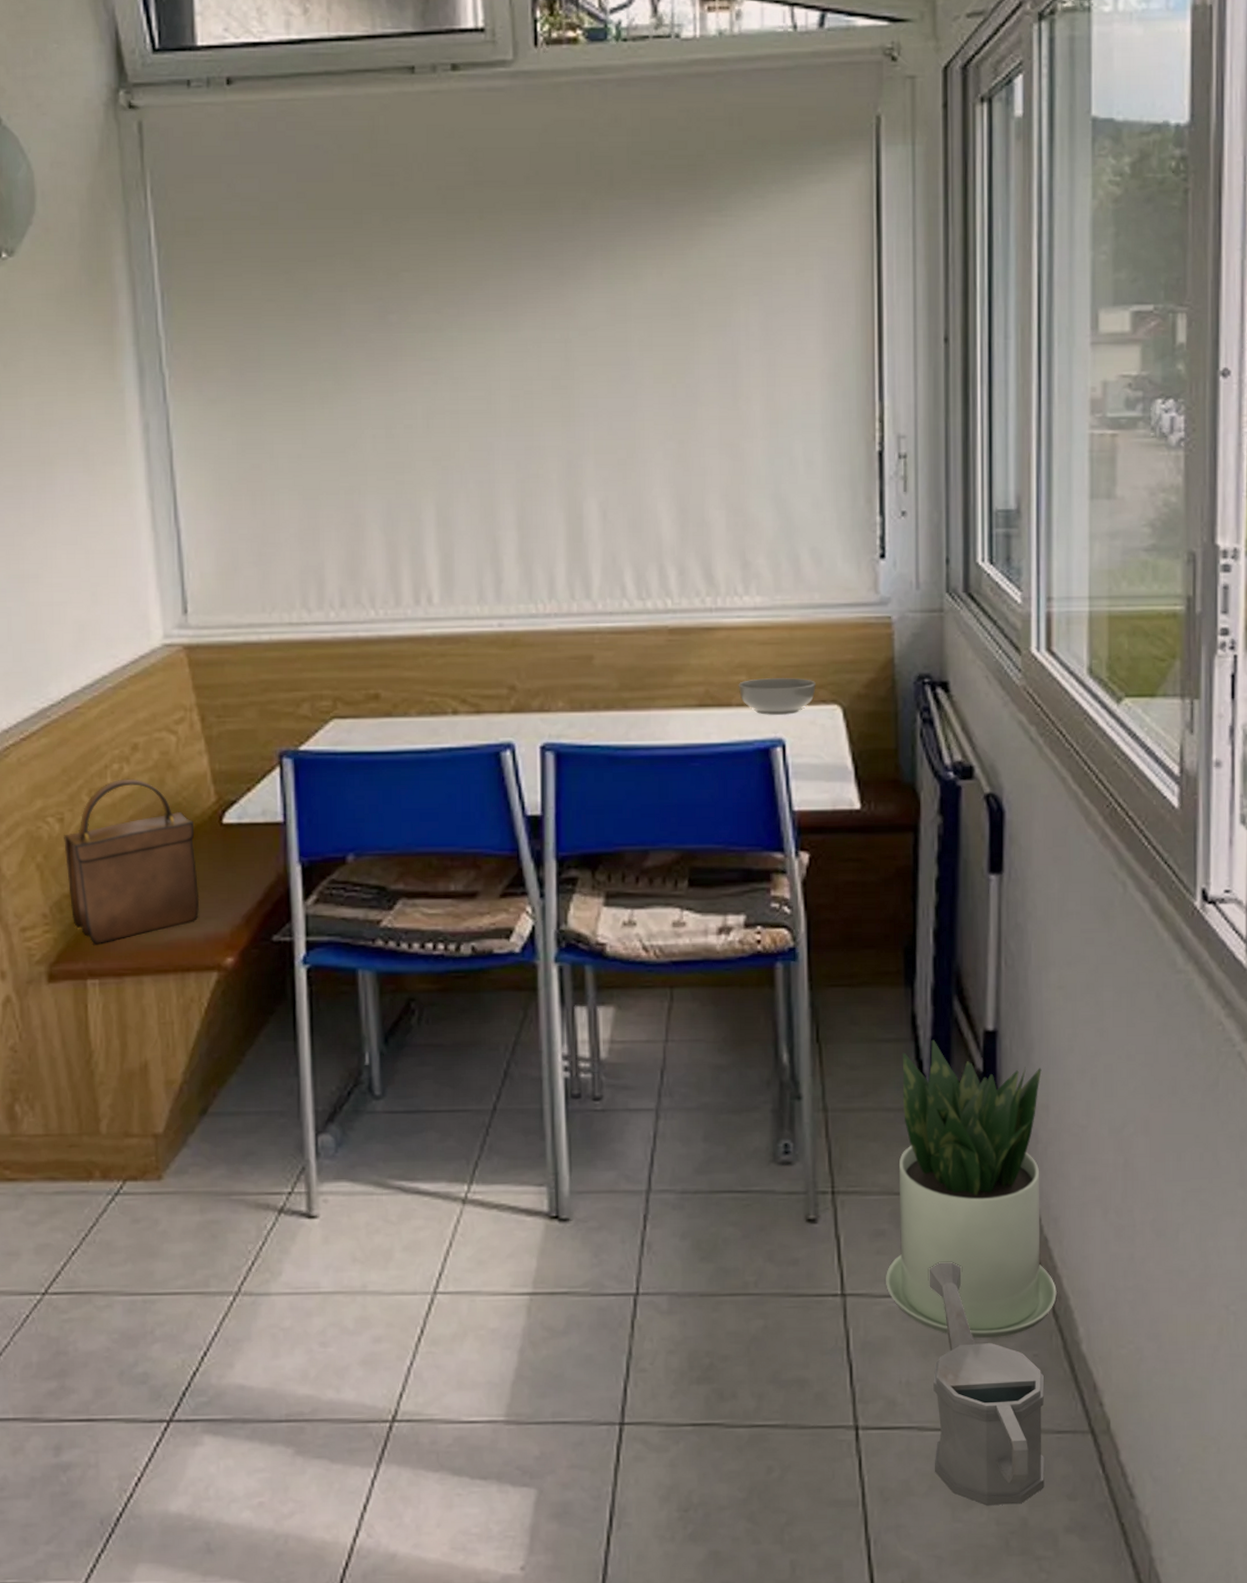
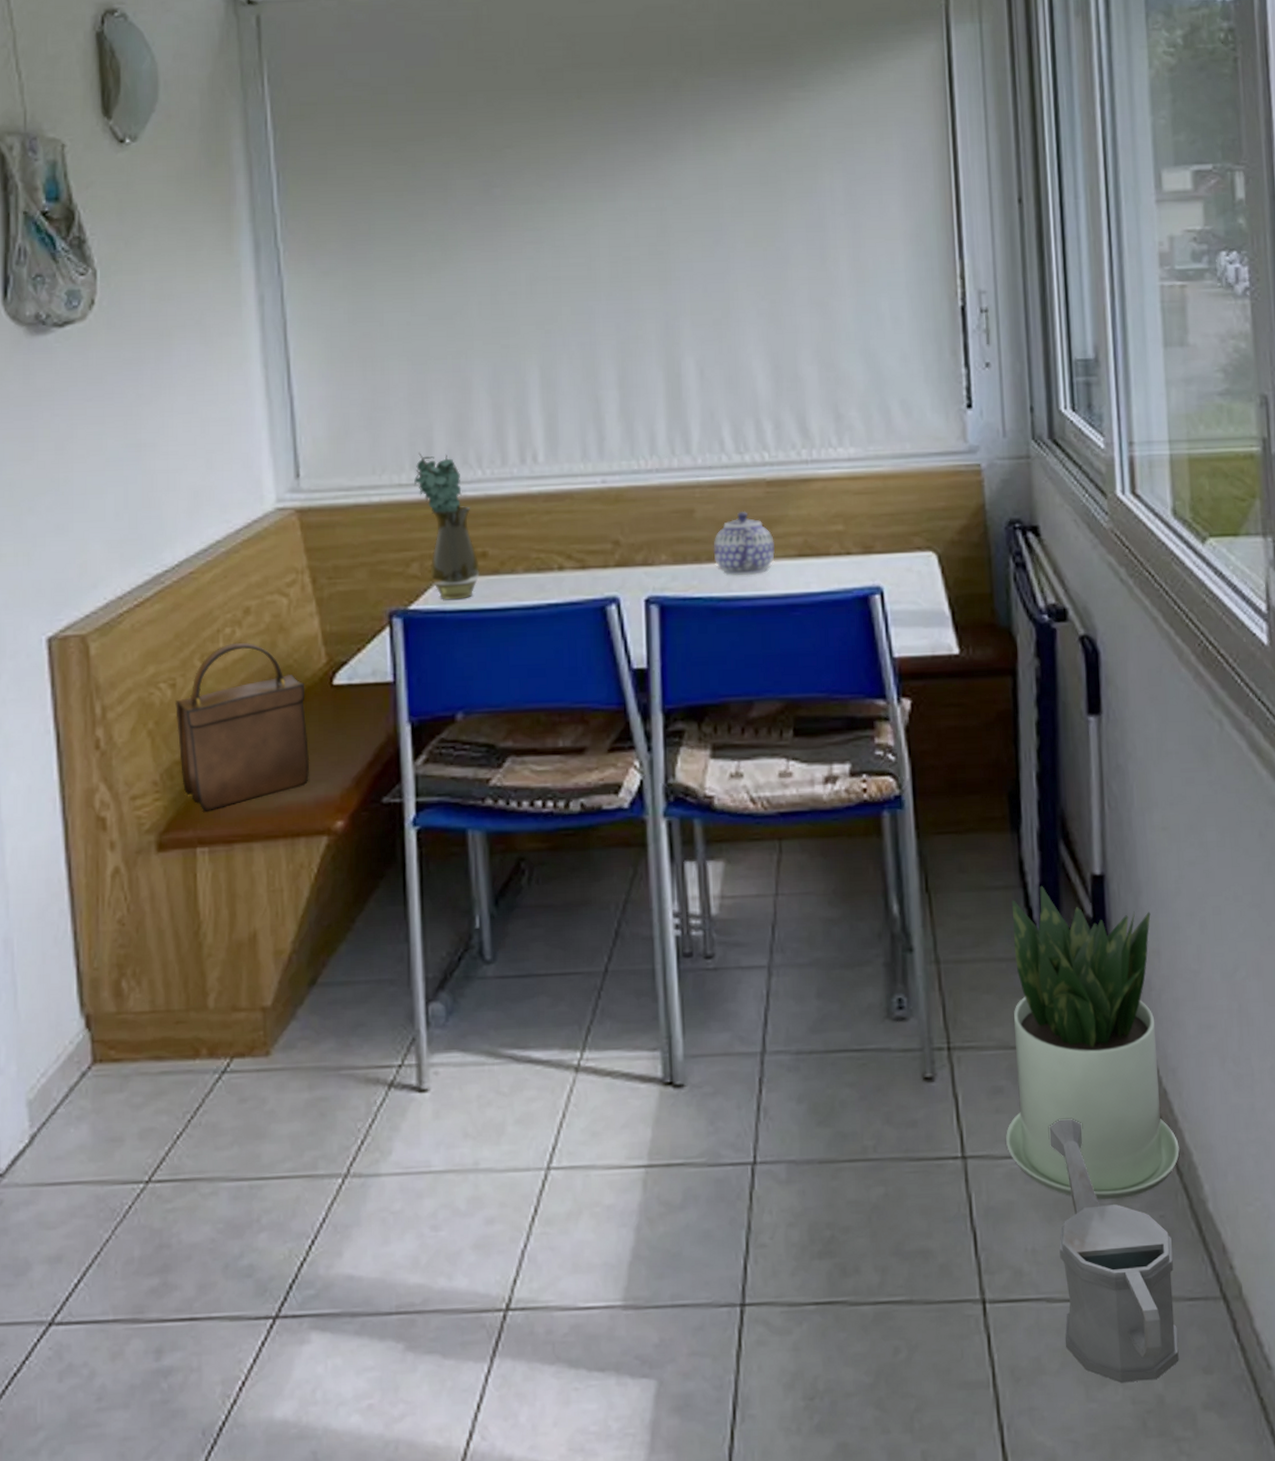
vase: none [305,591,372,741] -> present [414,452,480,599]
teapot: none [611,658,675,725] -> present [713,510,775,576]
bowl: present [738,678,816,715] -> none [835,526,911,563]

